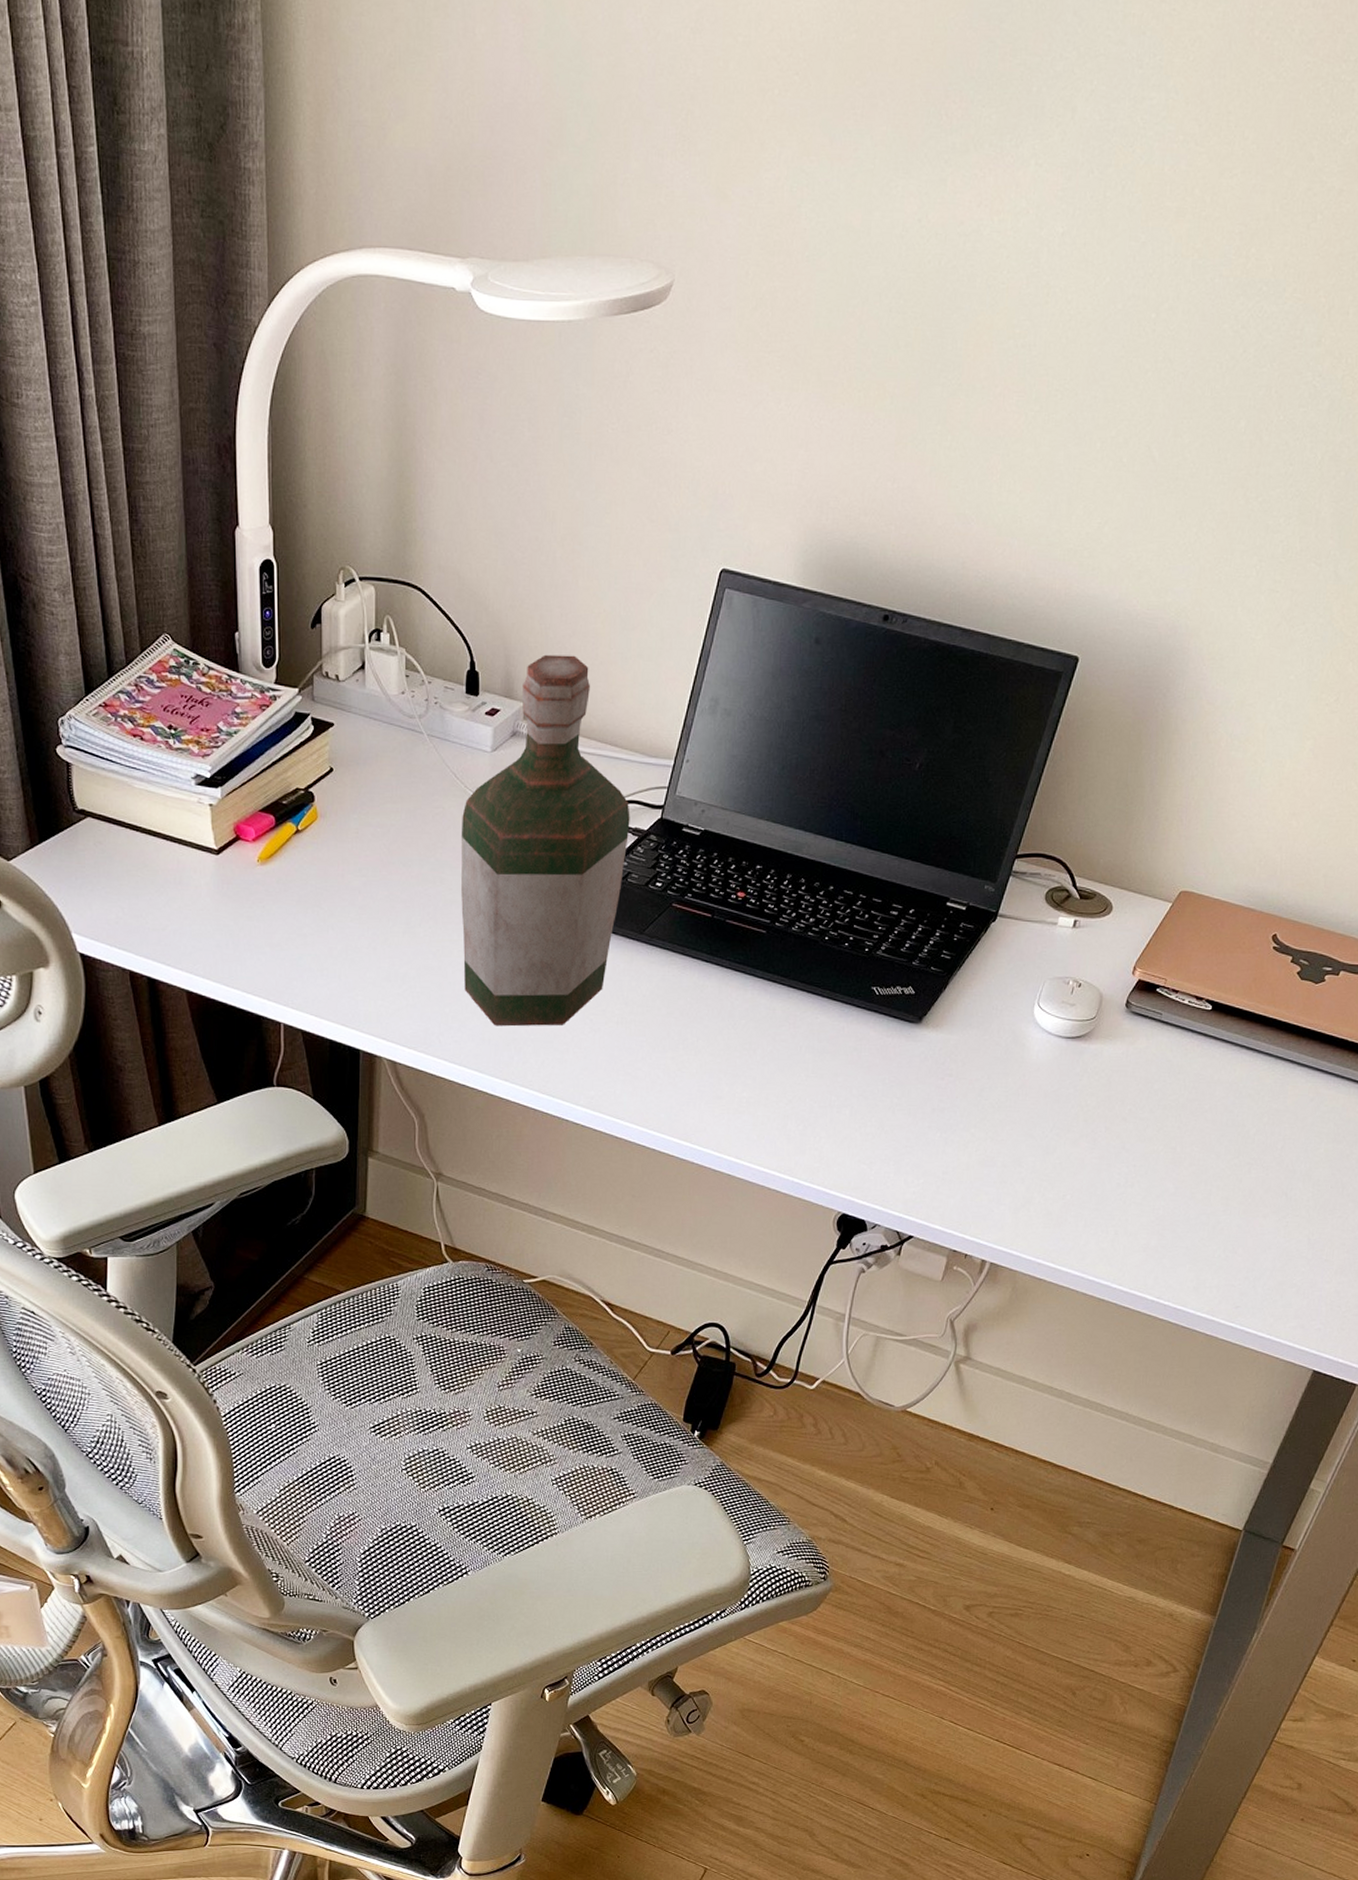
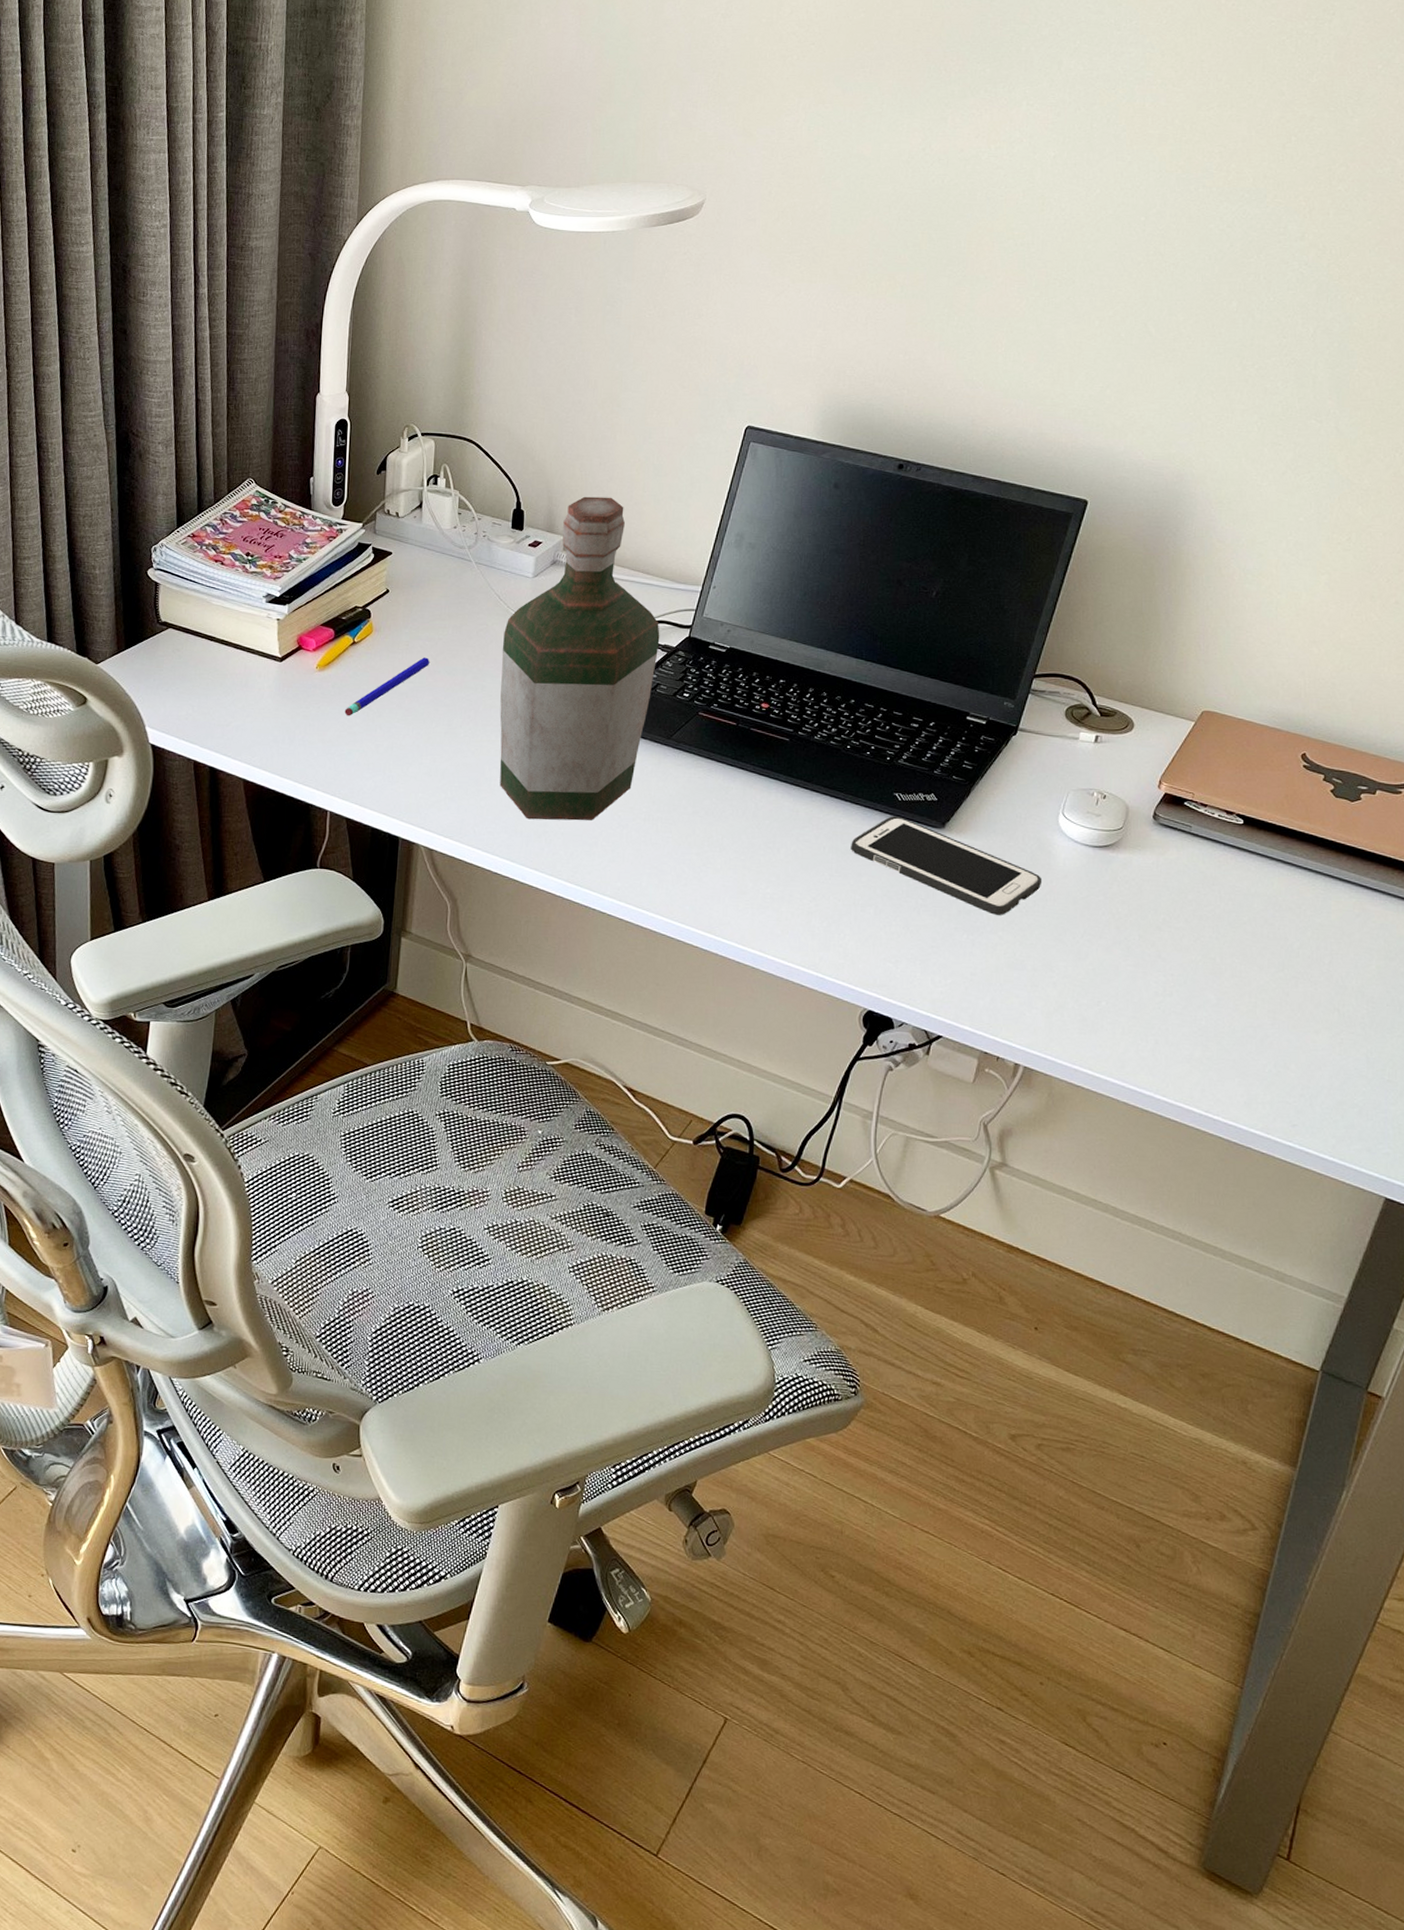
pen: none [292,847,383,916] -> present [344,657,430,716]
cell phone: none [827,1012,1016,1112] -> present [851,816,1043,915]

